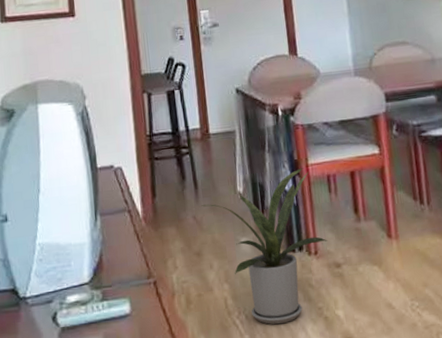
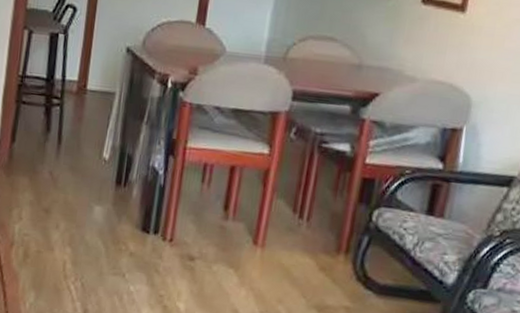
house plant: present [201,168,327,325] -> none [61,149,187,302]

